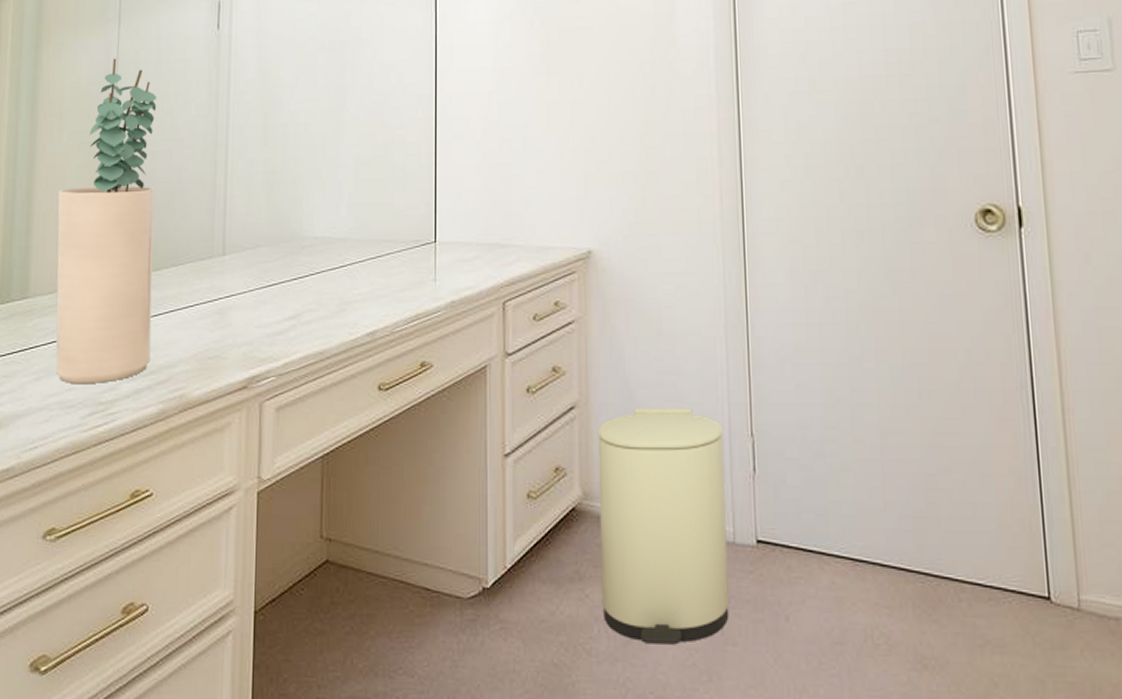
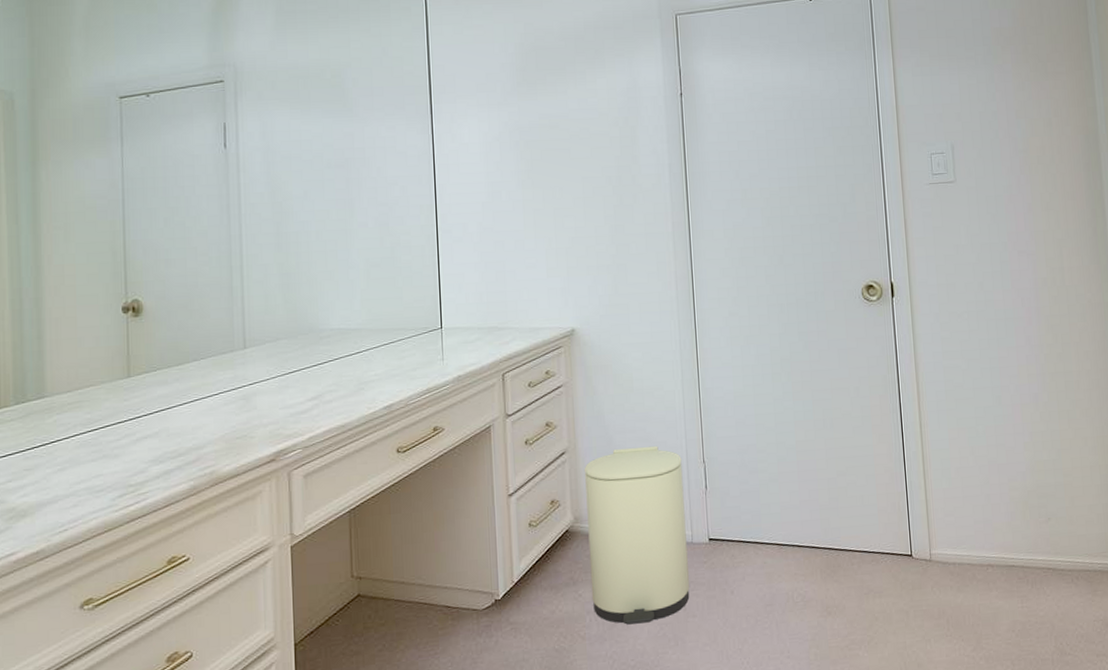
vase: present [55,58,157,383] -> none [69,174,178,471]

